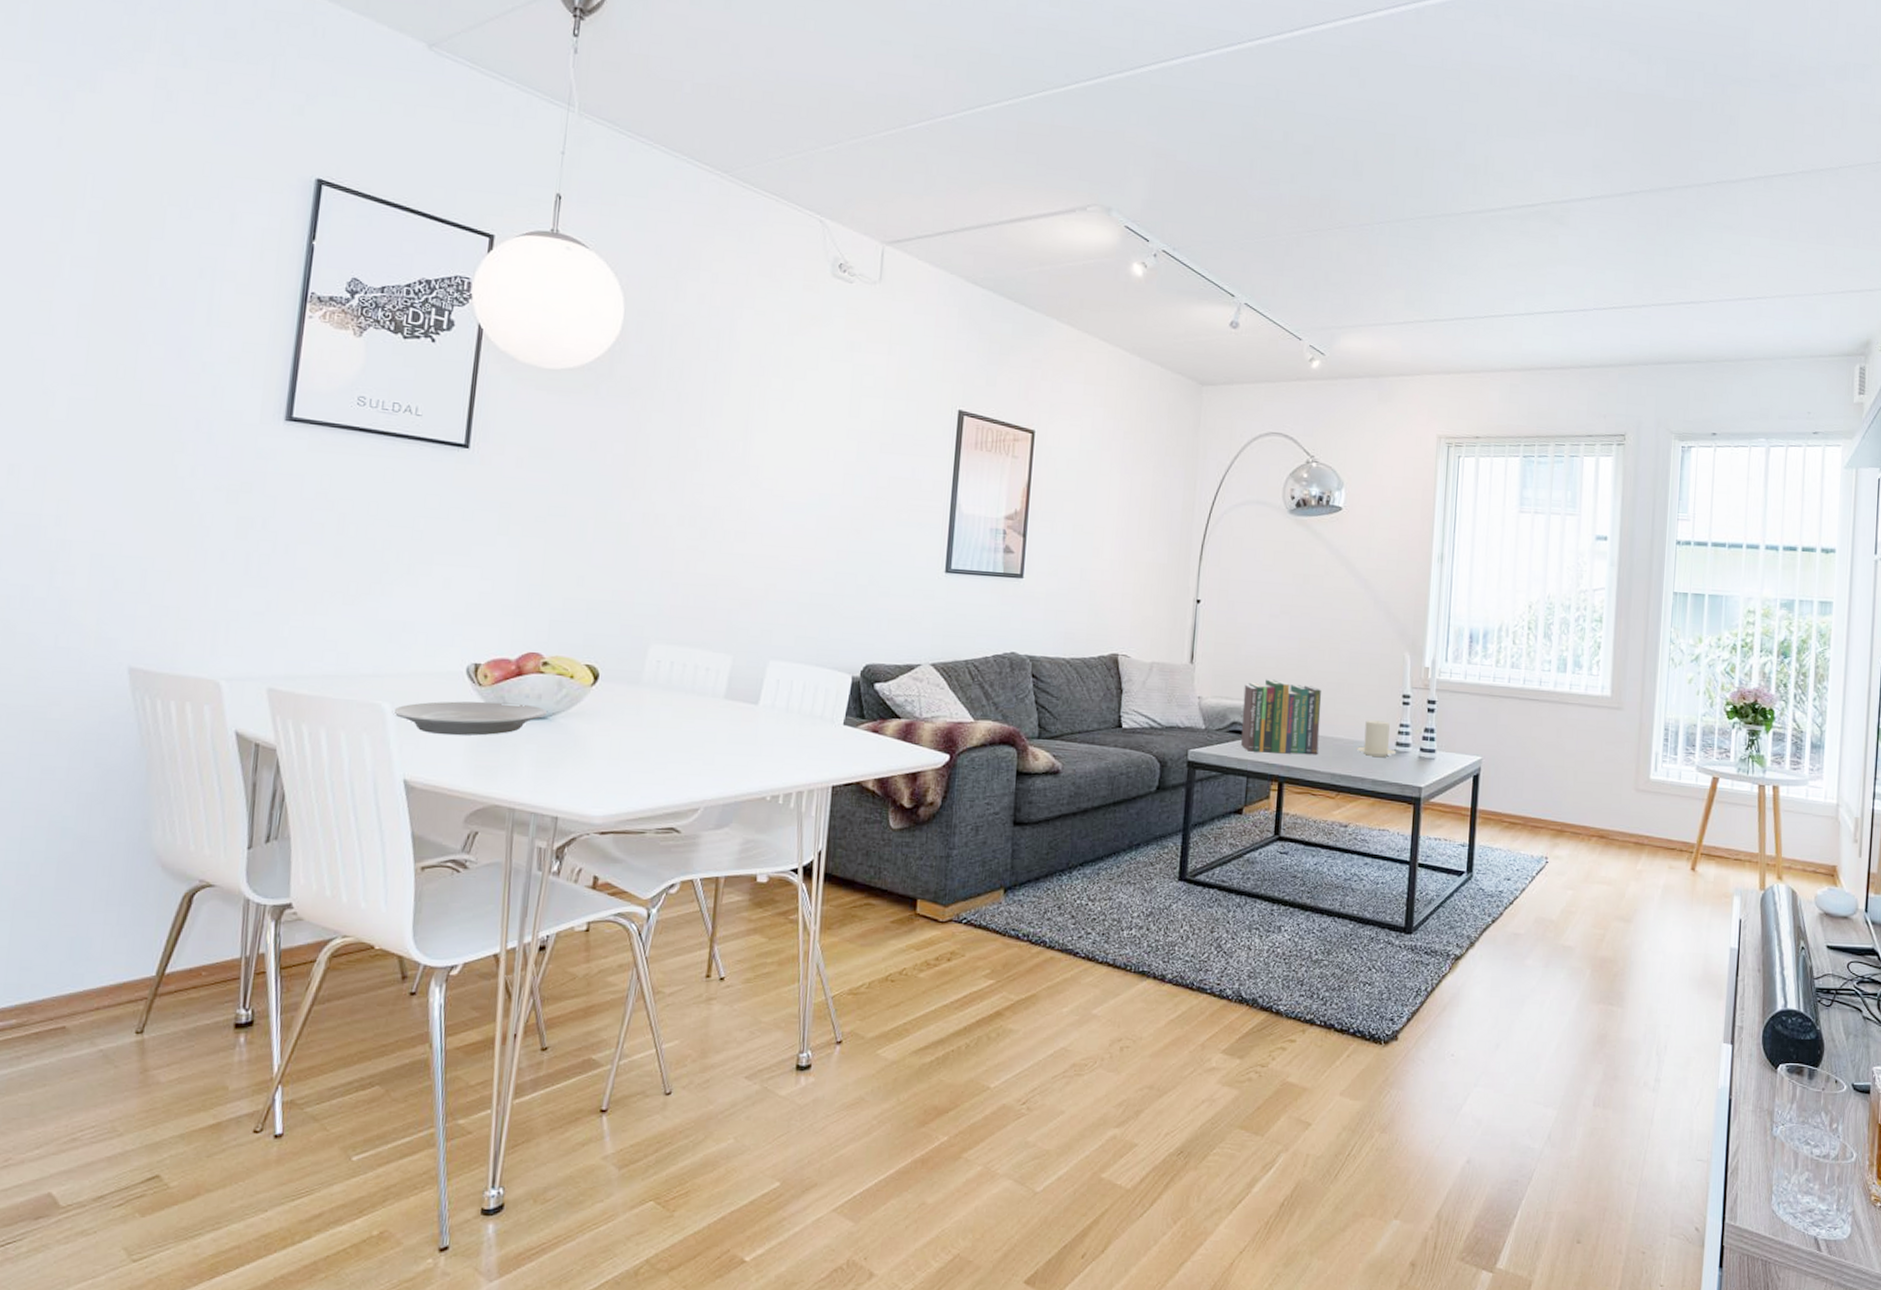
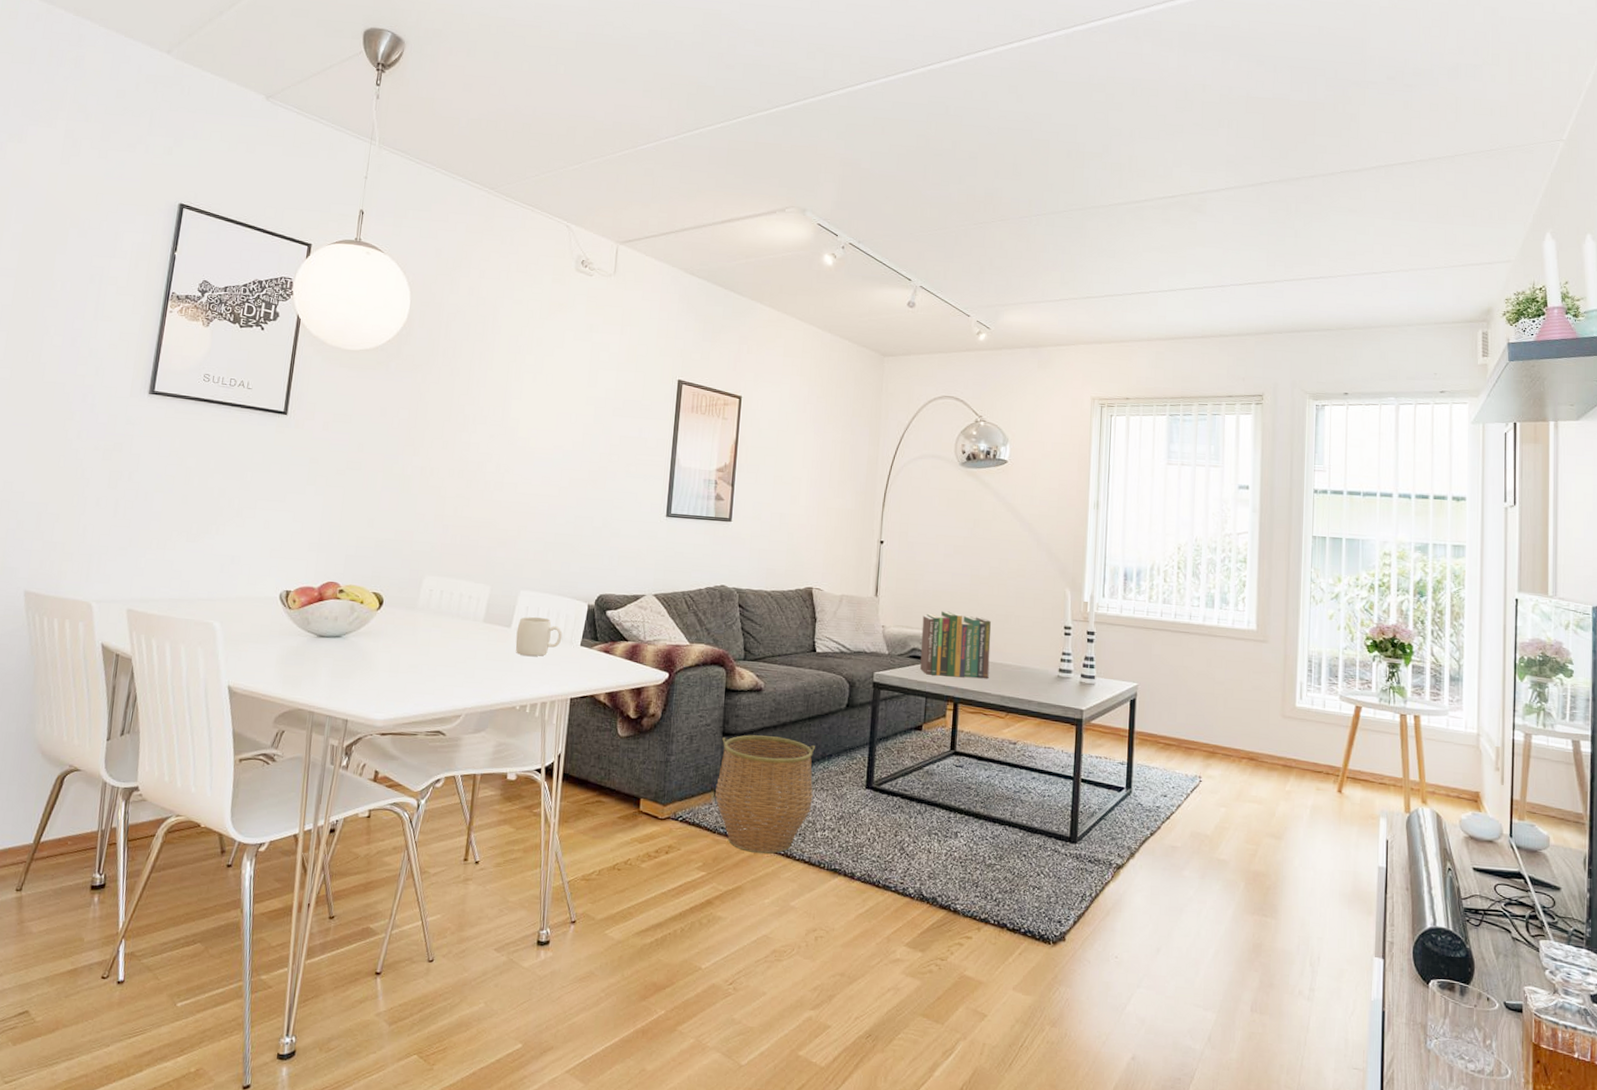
plate: present [392,701,548,736] -> none [221,621,342,650]
mug: none [764,691,822,738] -> present [515,616,563,656]
basket: none [1004,823,1121,957] -> present [714,735,815,854]
candle: present [1356,720,1397,757] -> none [1023,648,1060,682]

